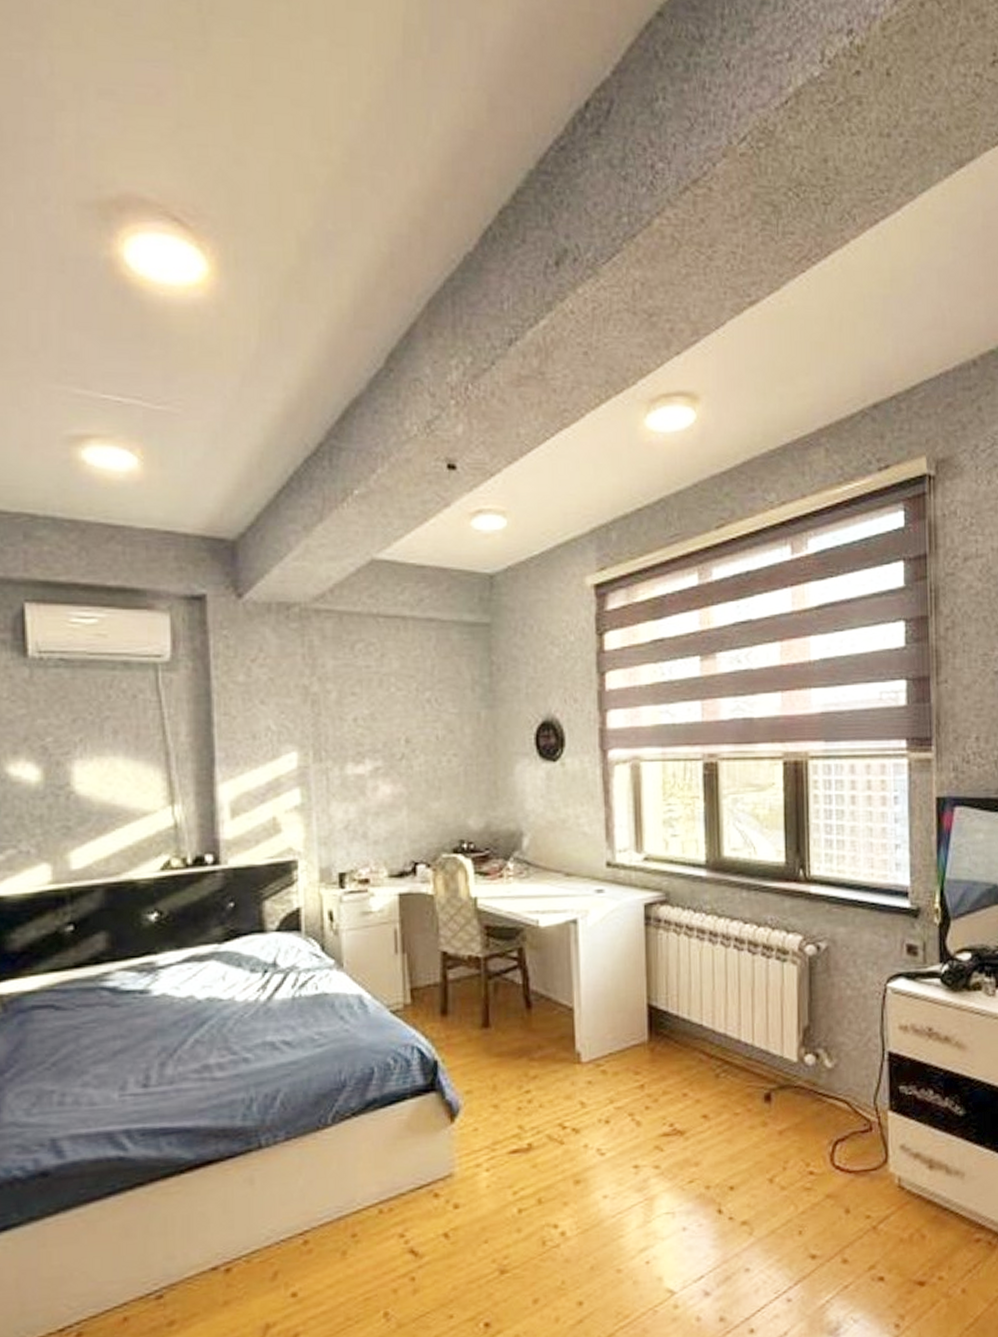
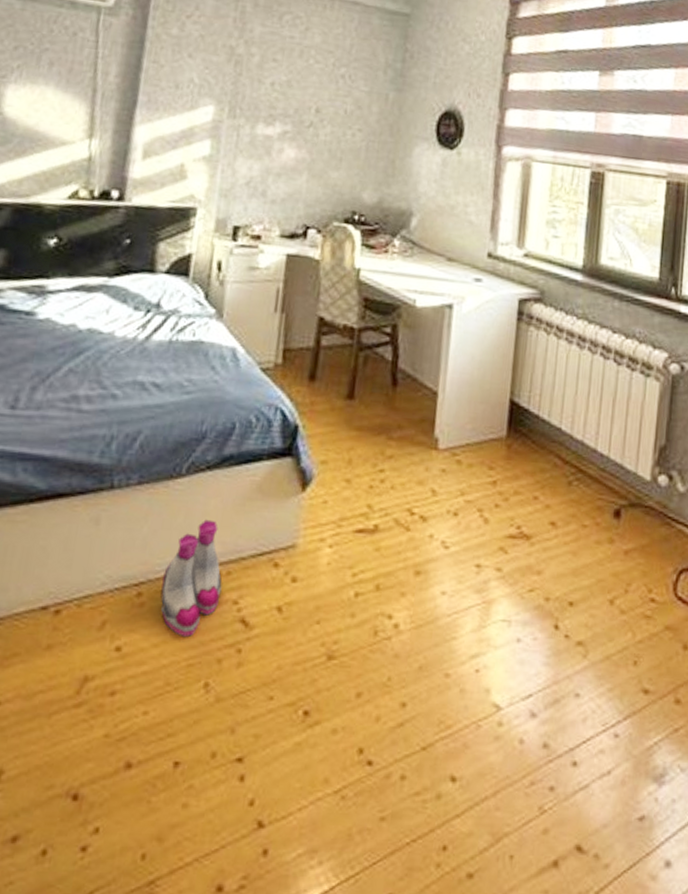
boots: none [326,1163,386,1275] -> present [160,519,222,638]

